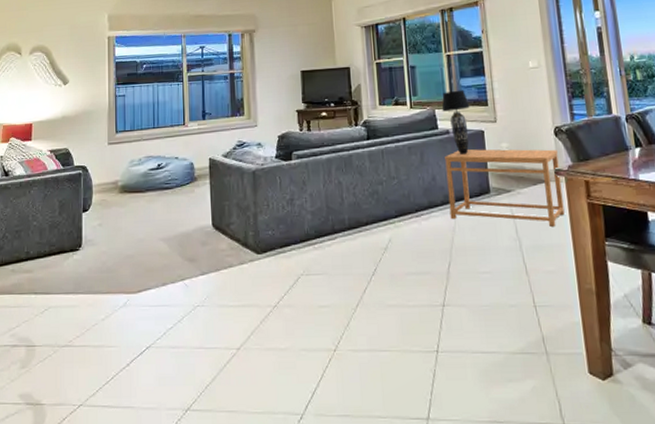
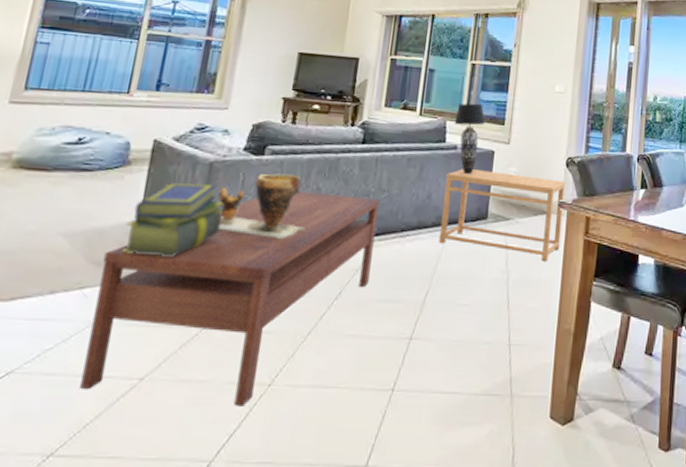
coffee table: none [193,185,397,369] -> present [80,190,381,407]
stack of books: none [203,188,271,251] -> present [122,183,224,257]
clay pot: none [264,173,335,228] -> present [218,174,304,239]

